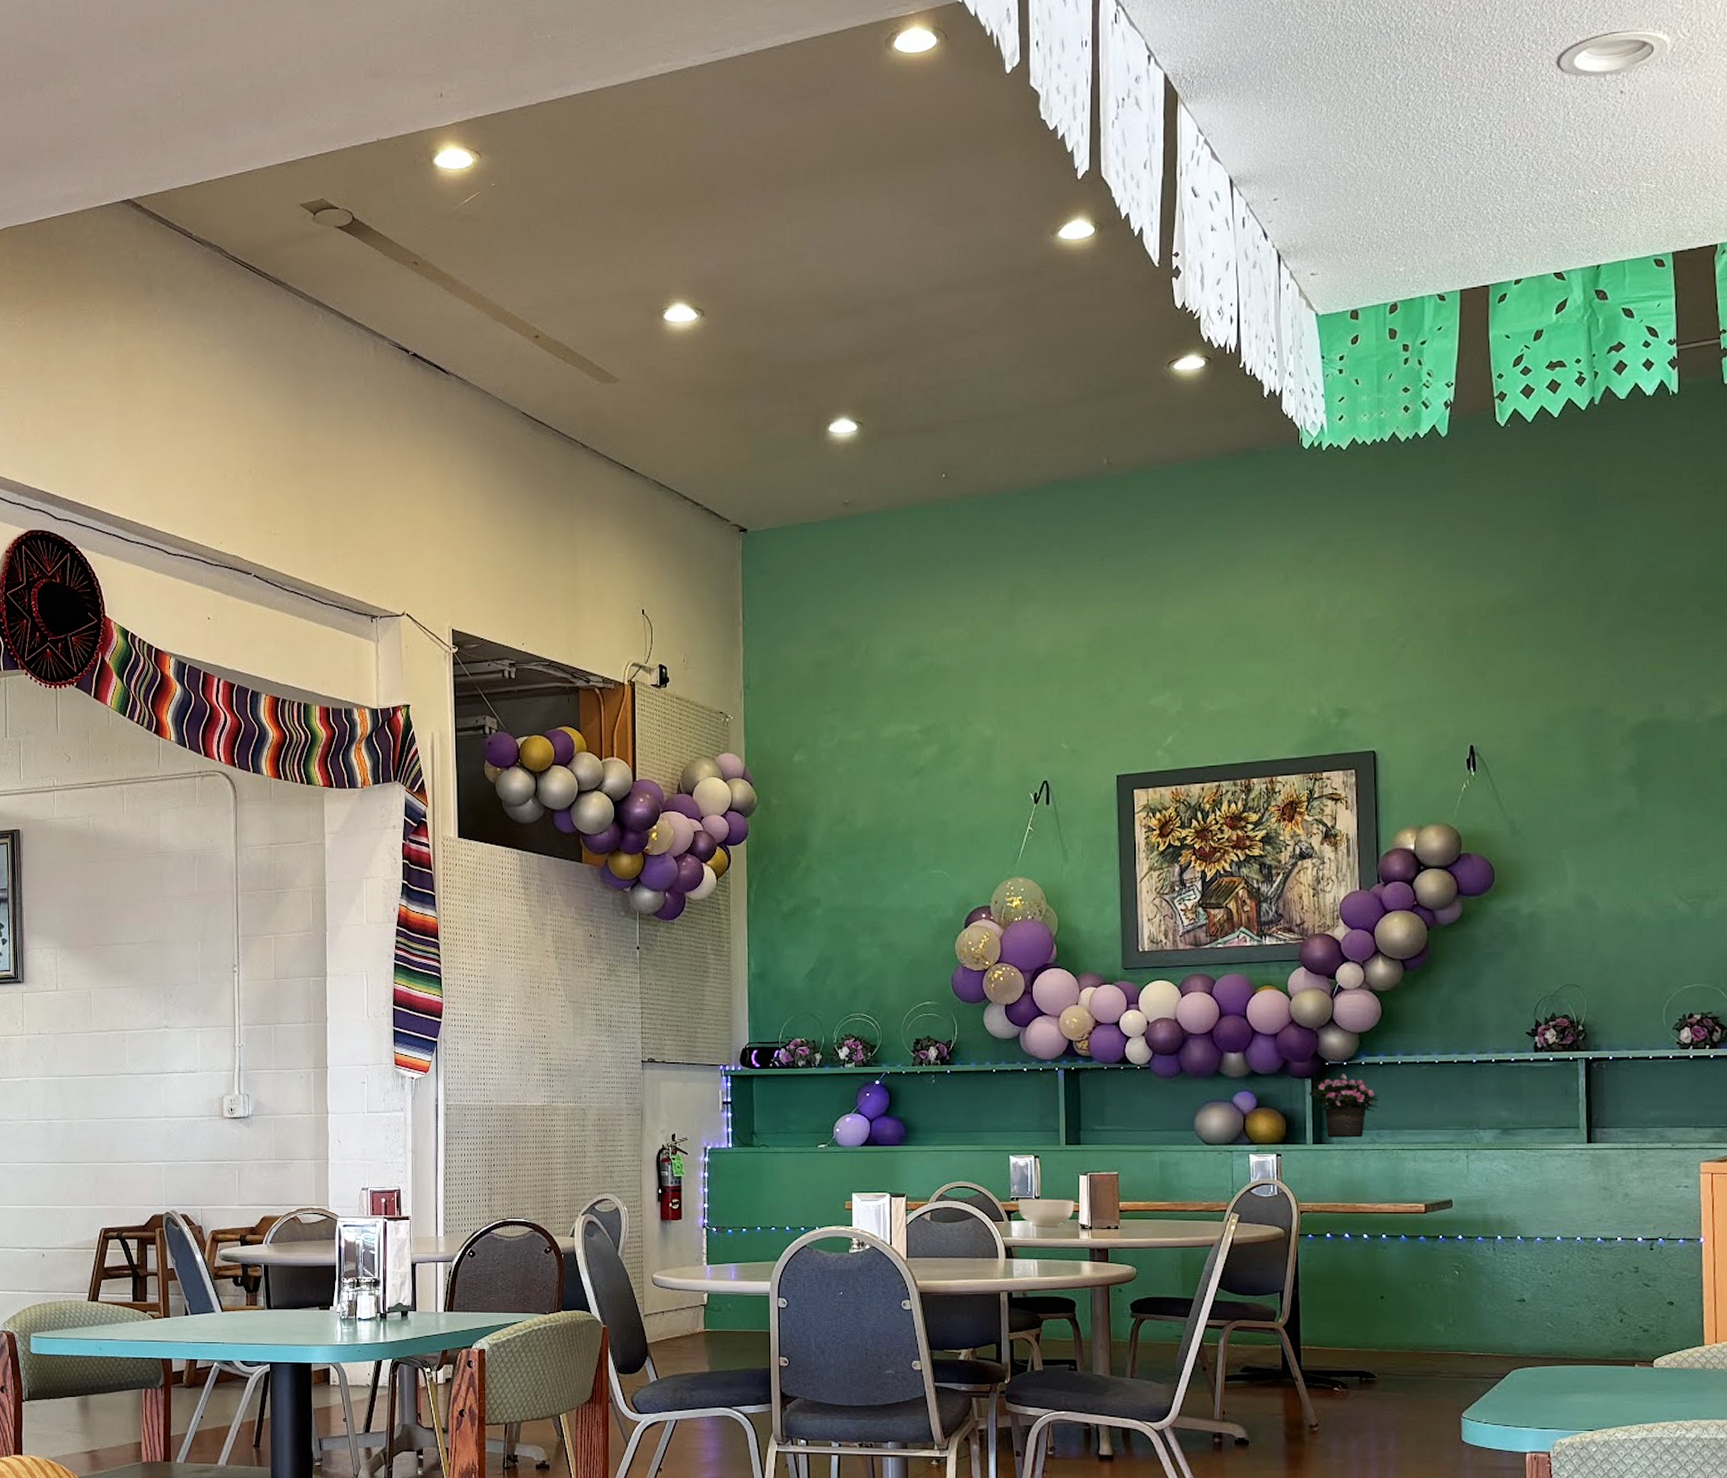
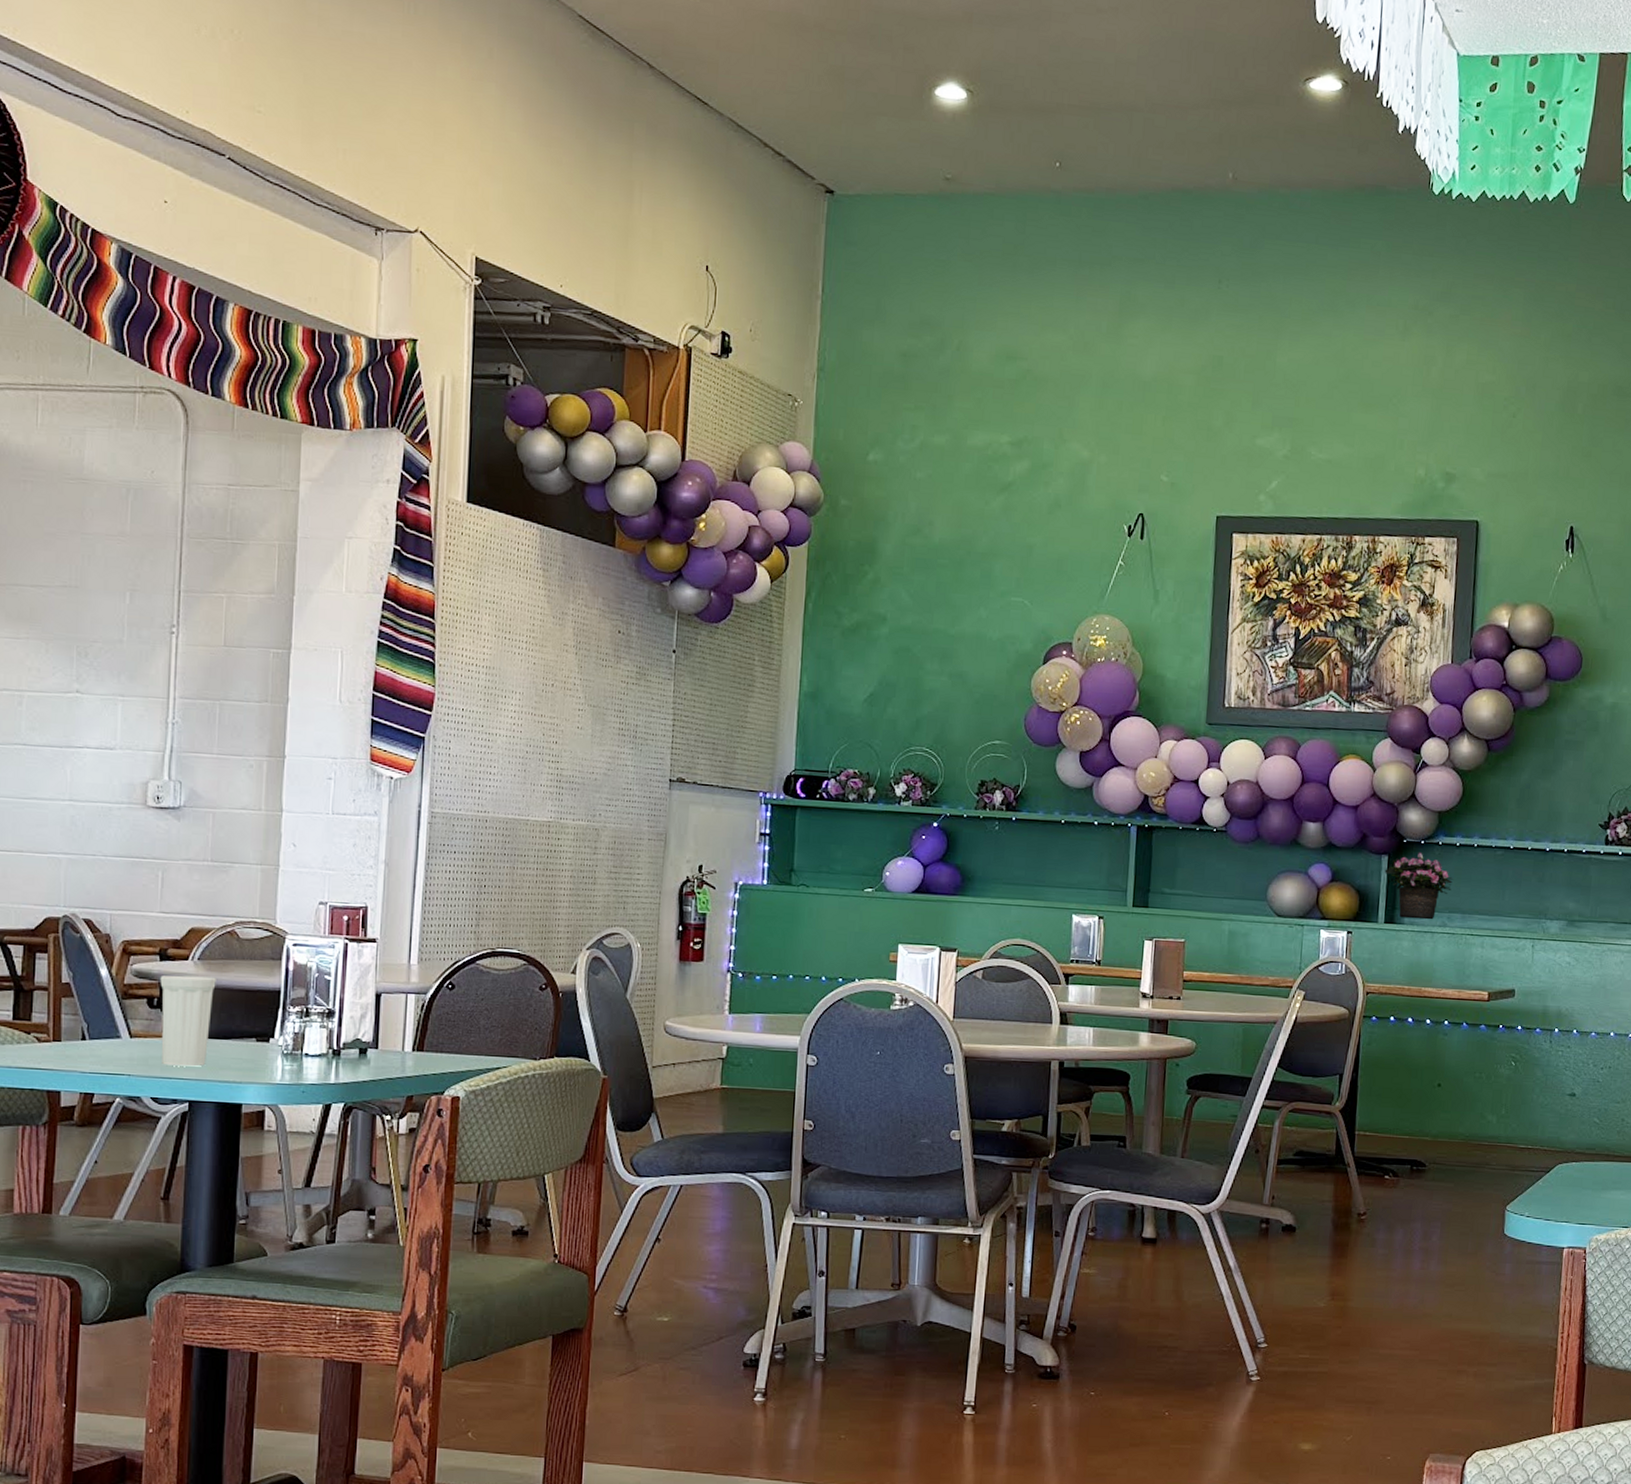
cup: none [242,1257,285,1333] -> present [160,975,216,1067]
bowl: present [1017,1199,1074,1228] -> none [1077,961,1137,995]

